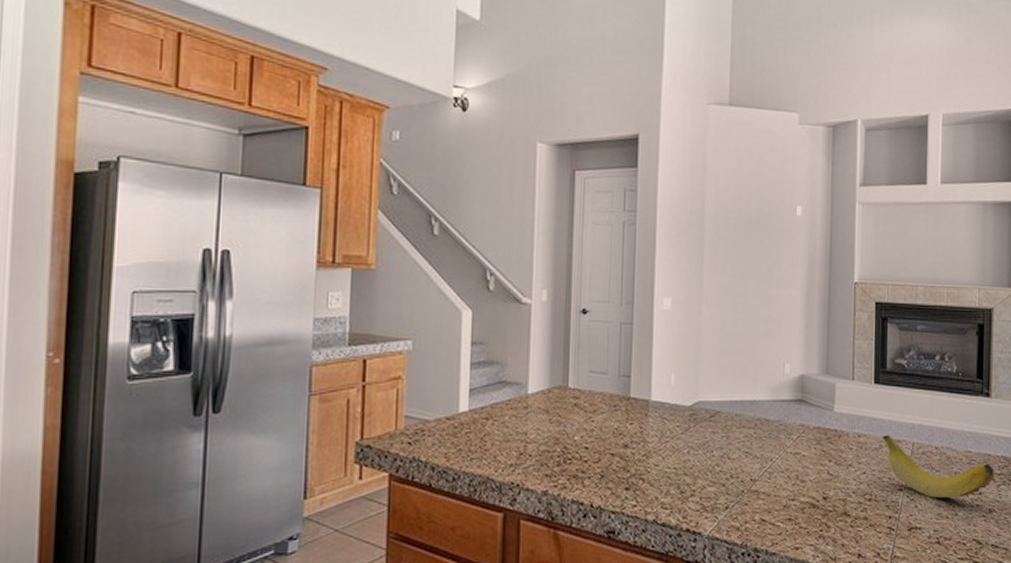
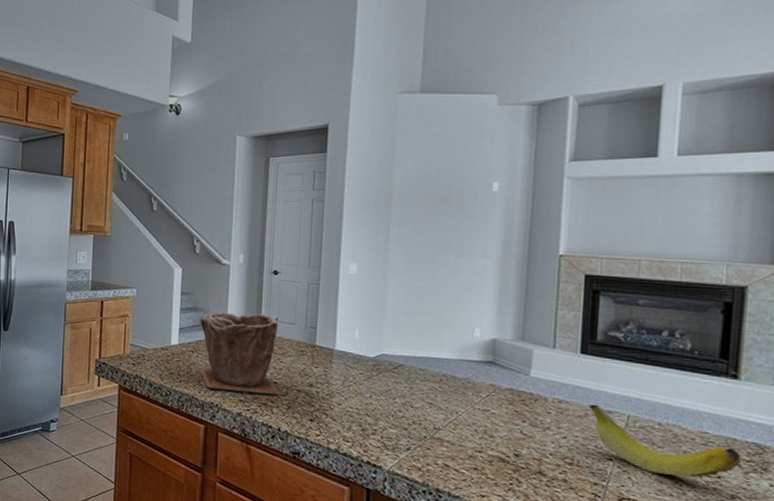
plant pot: none [494,363,592,465] -> present [199,312,280,395]

